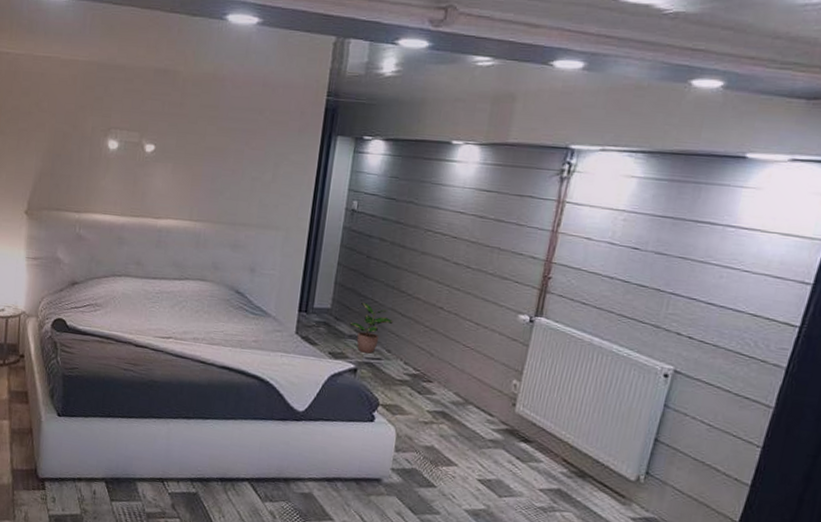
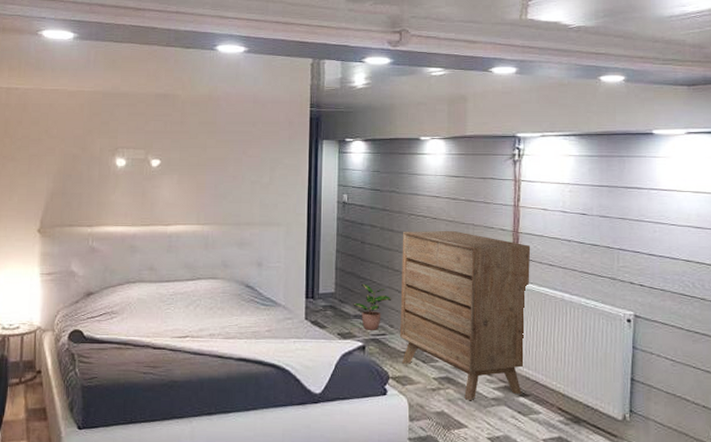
dresser: none [394,249,564,441] -> present [400,230,531,400]

